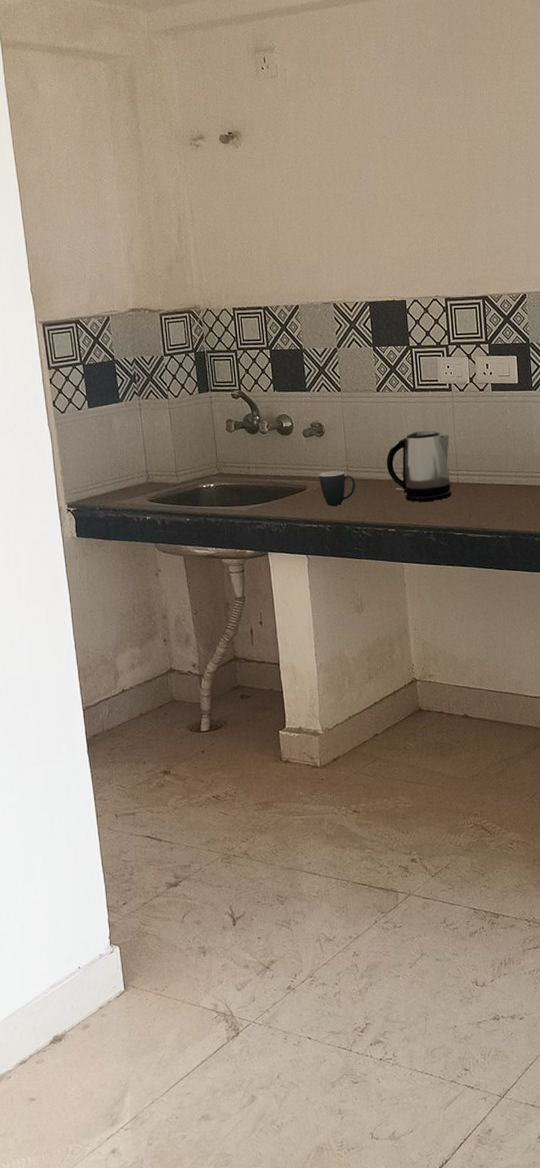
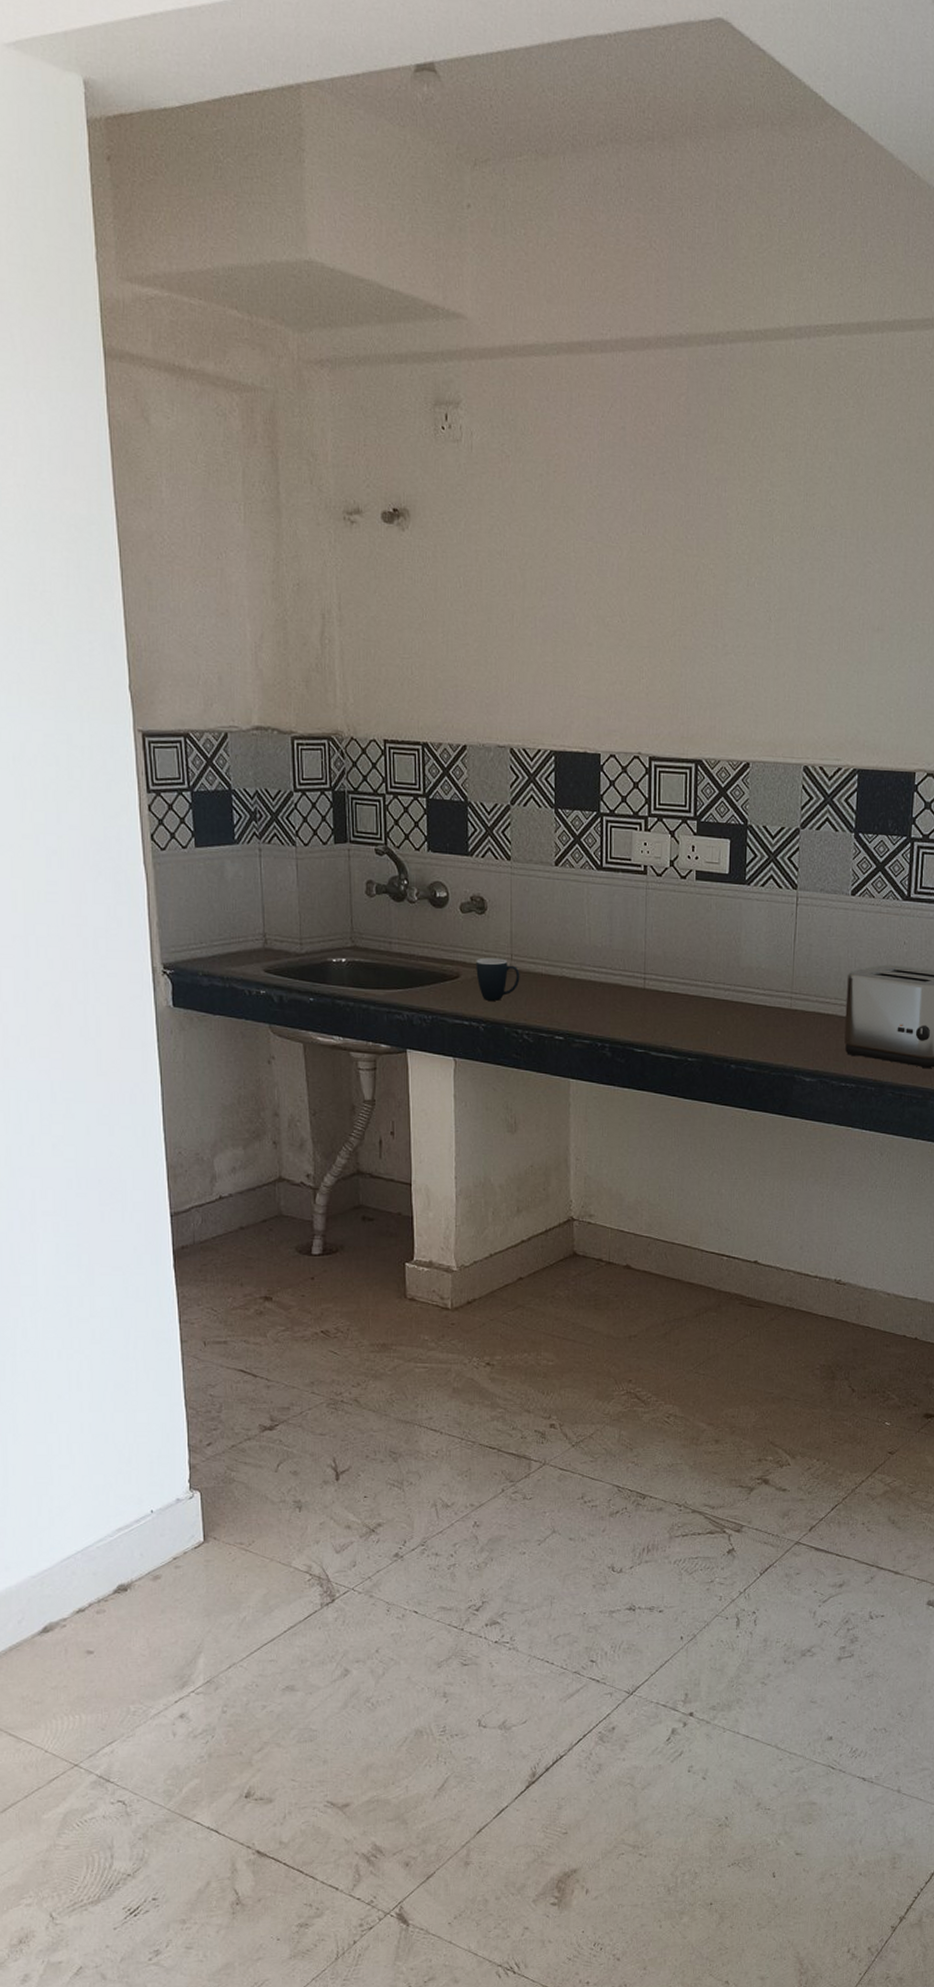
kettle: present [386,430,452,502] -> none [559,919,638,1008]

